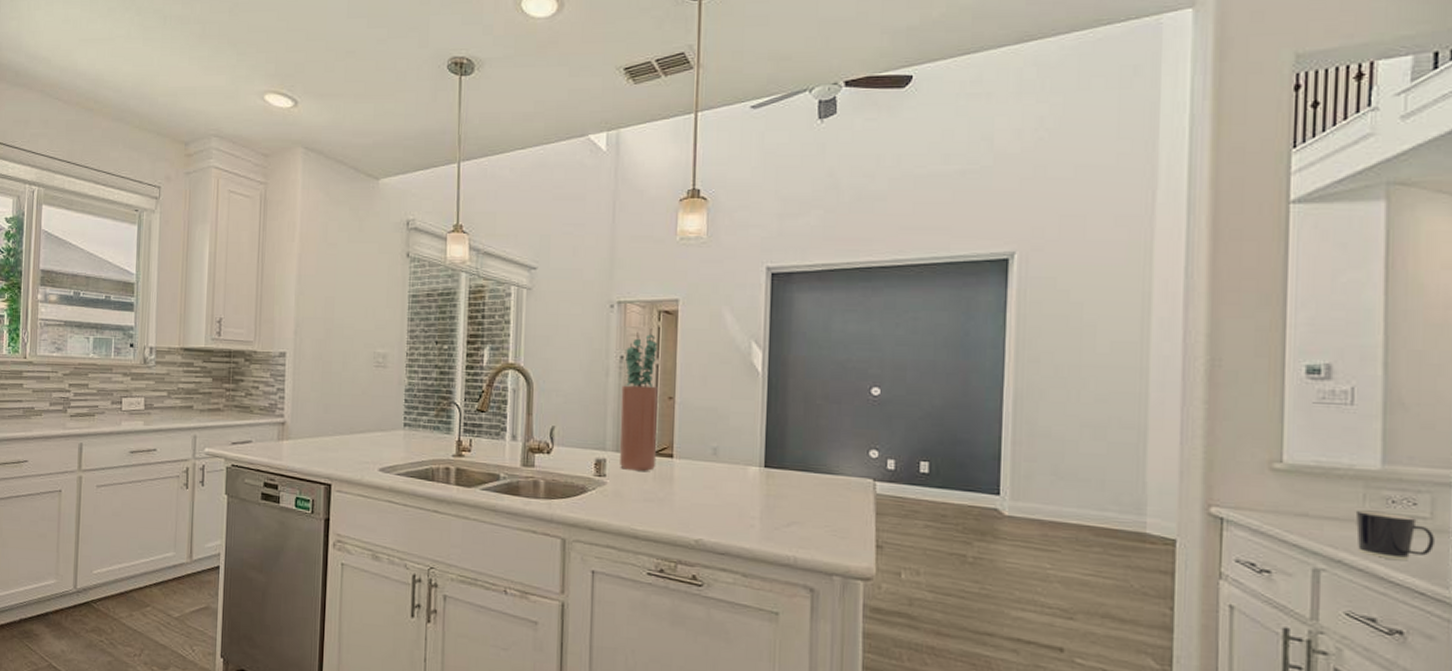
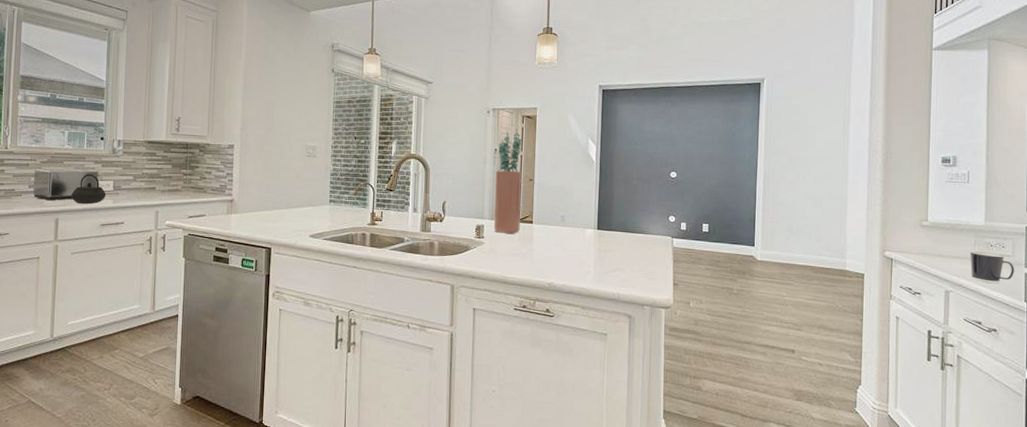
toaster: none [55,382,128,422] -> present [33,168,99,201]
kettle: none [97,388,136,427] -> present [71,173,106,205]

